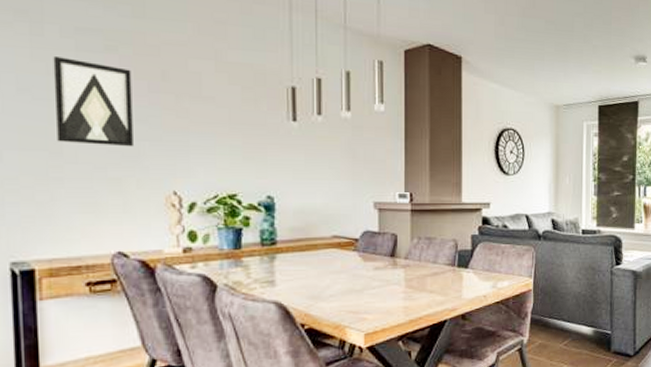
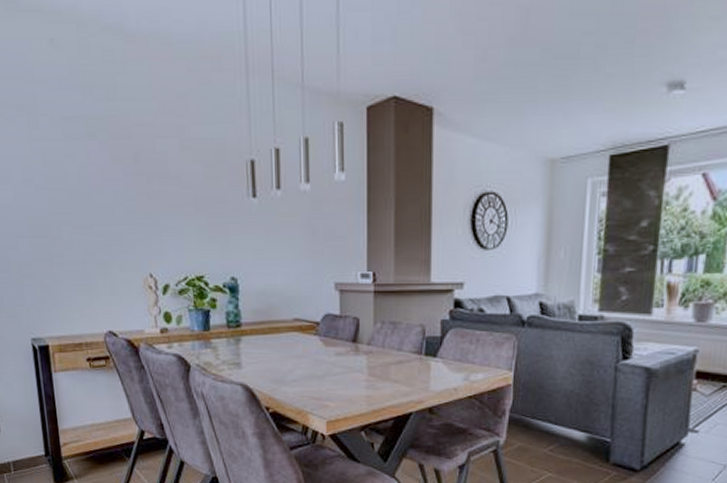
wall art: present [53,55,133,147] -> none [47,146,115,232]

